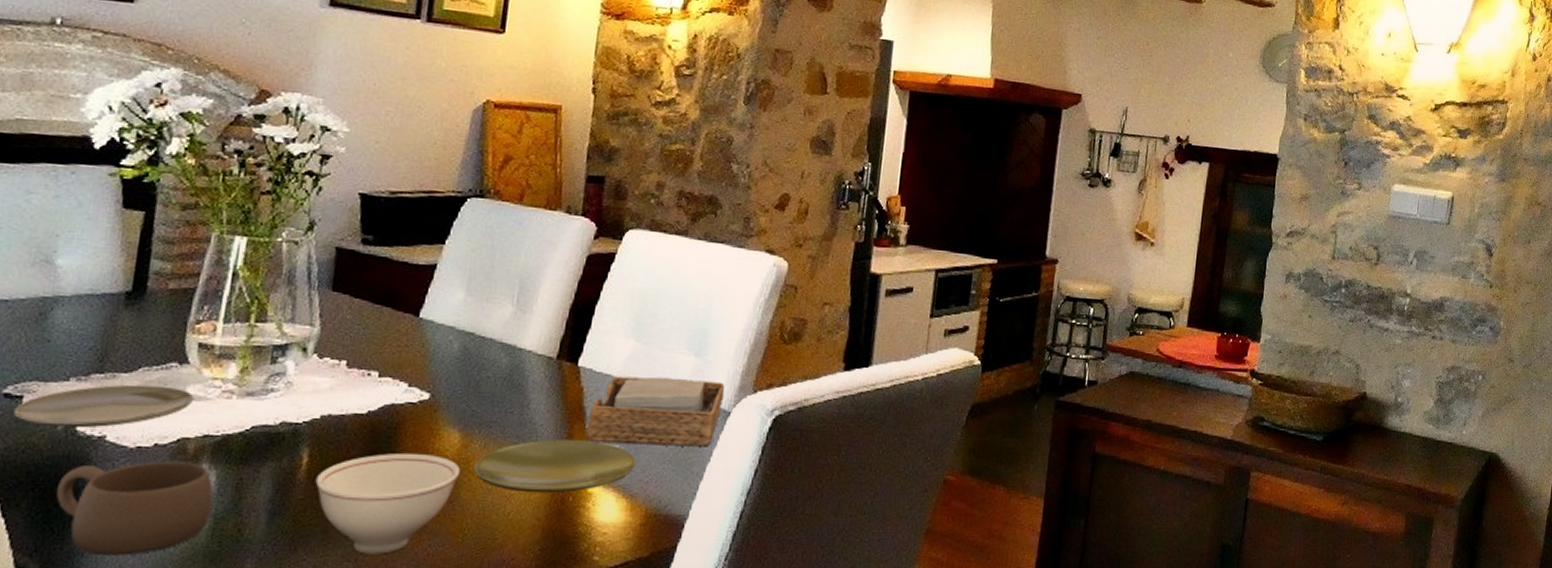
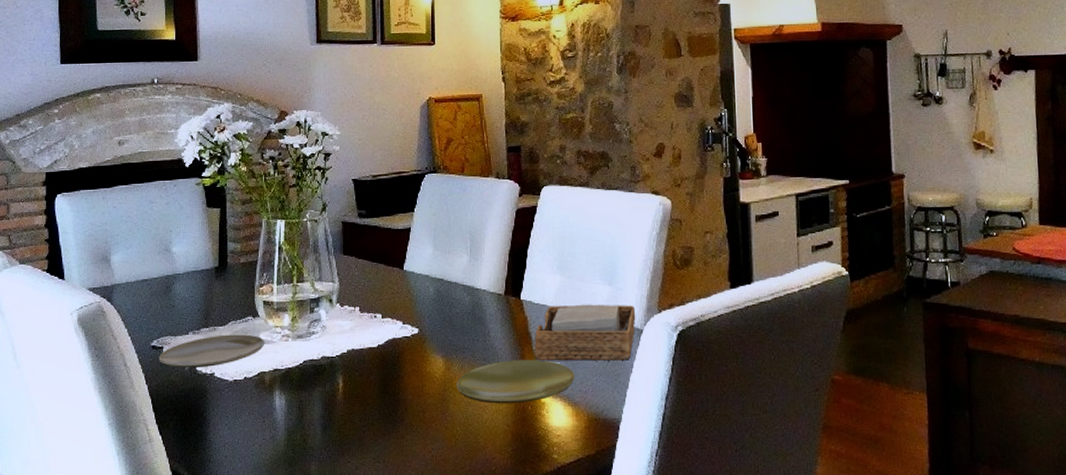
cup: present [56,461,214,556] -> none [190,390,286,461]
bowl: present [315,452,461,554] -> none [349,376,447,457]

